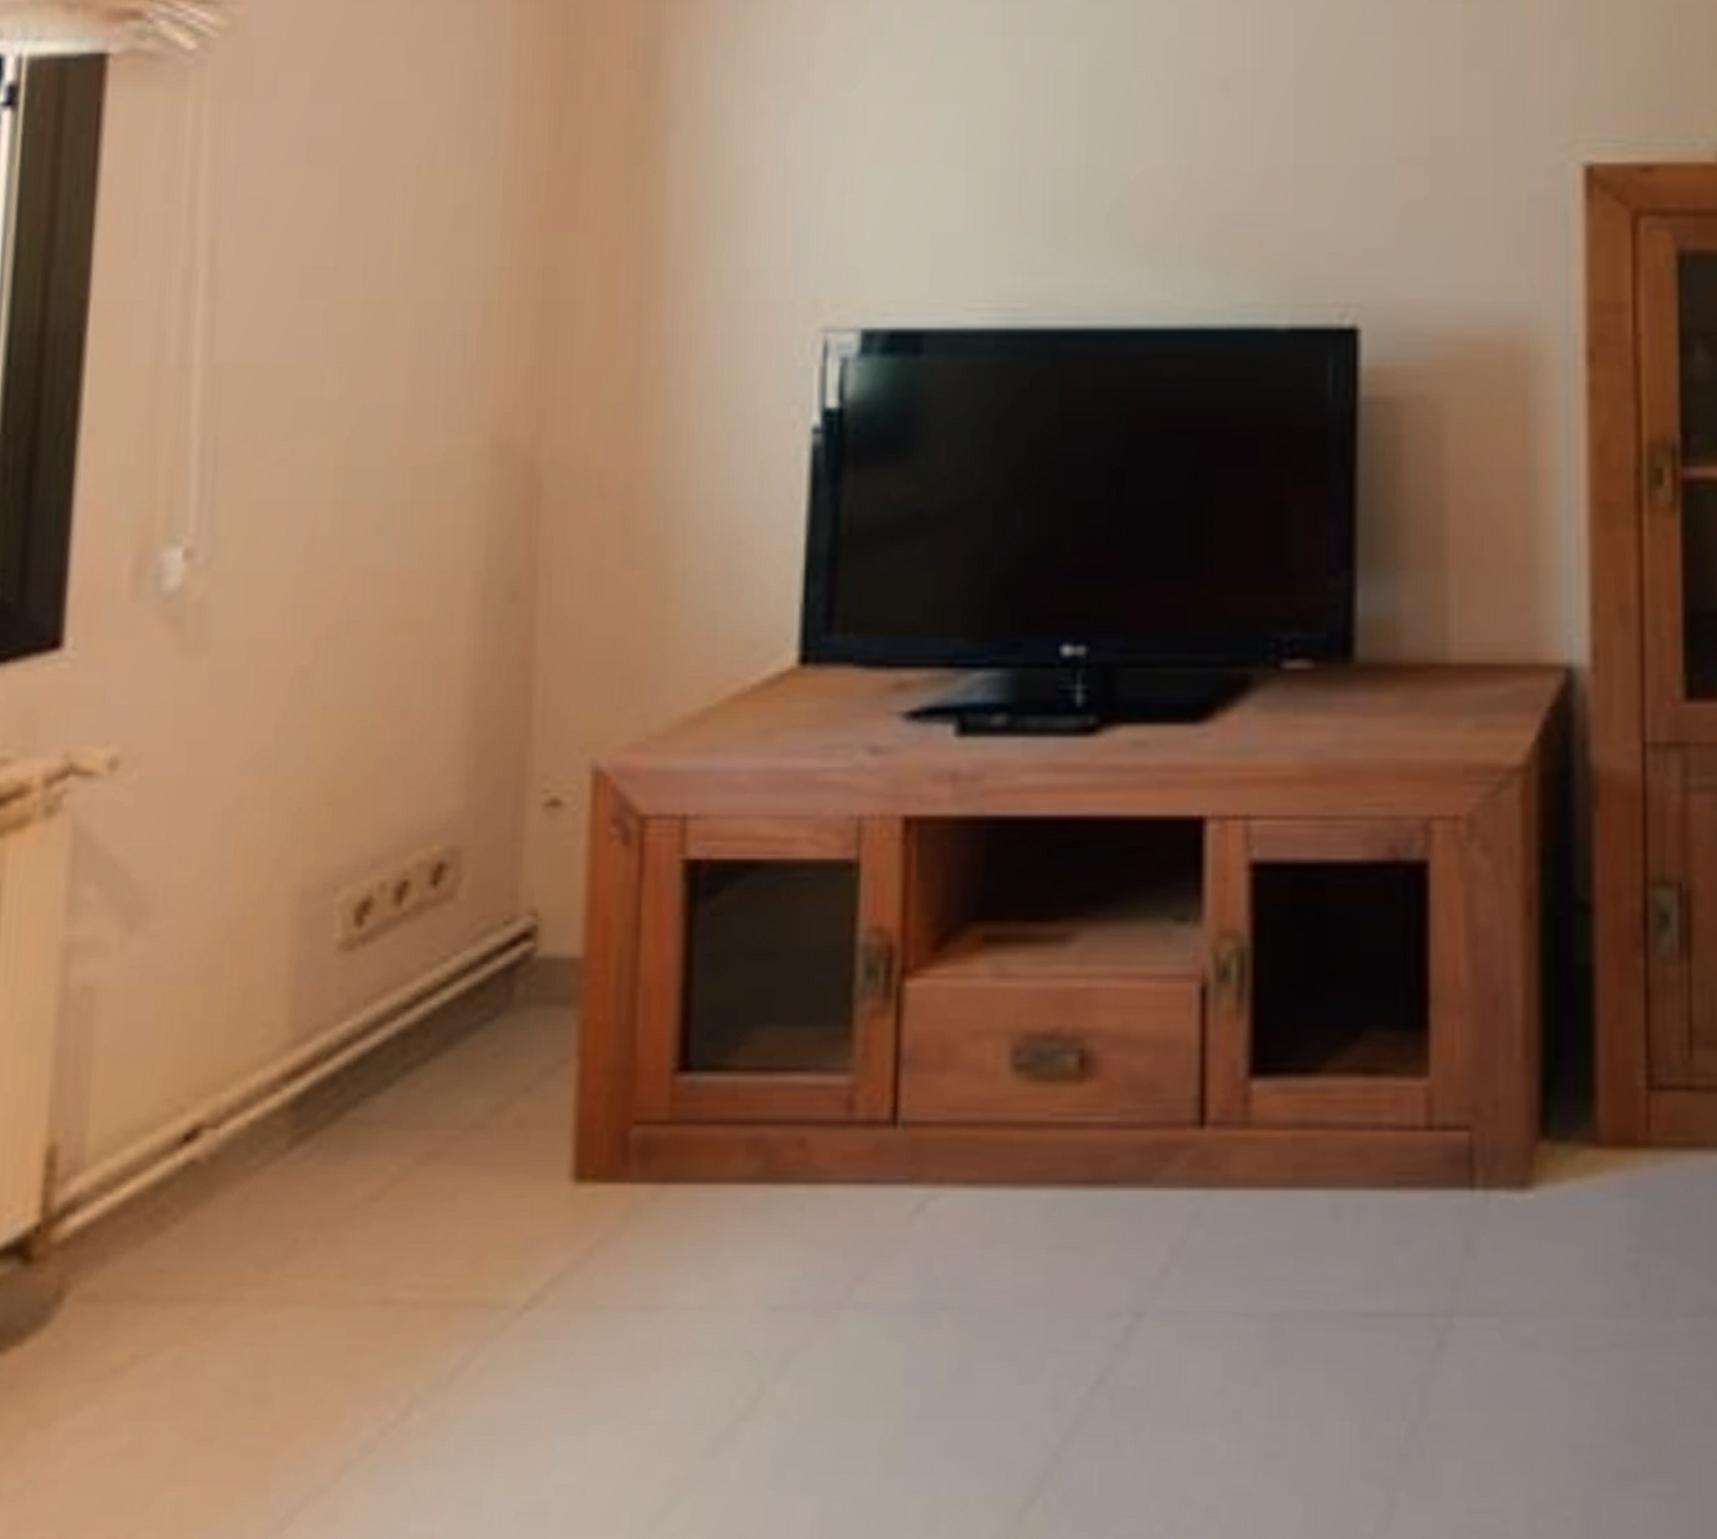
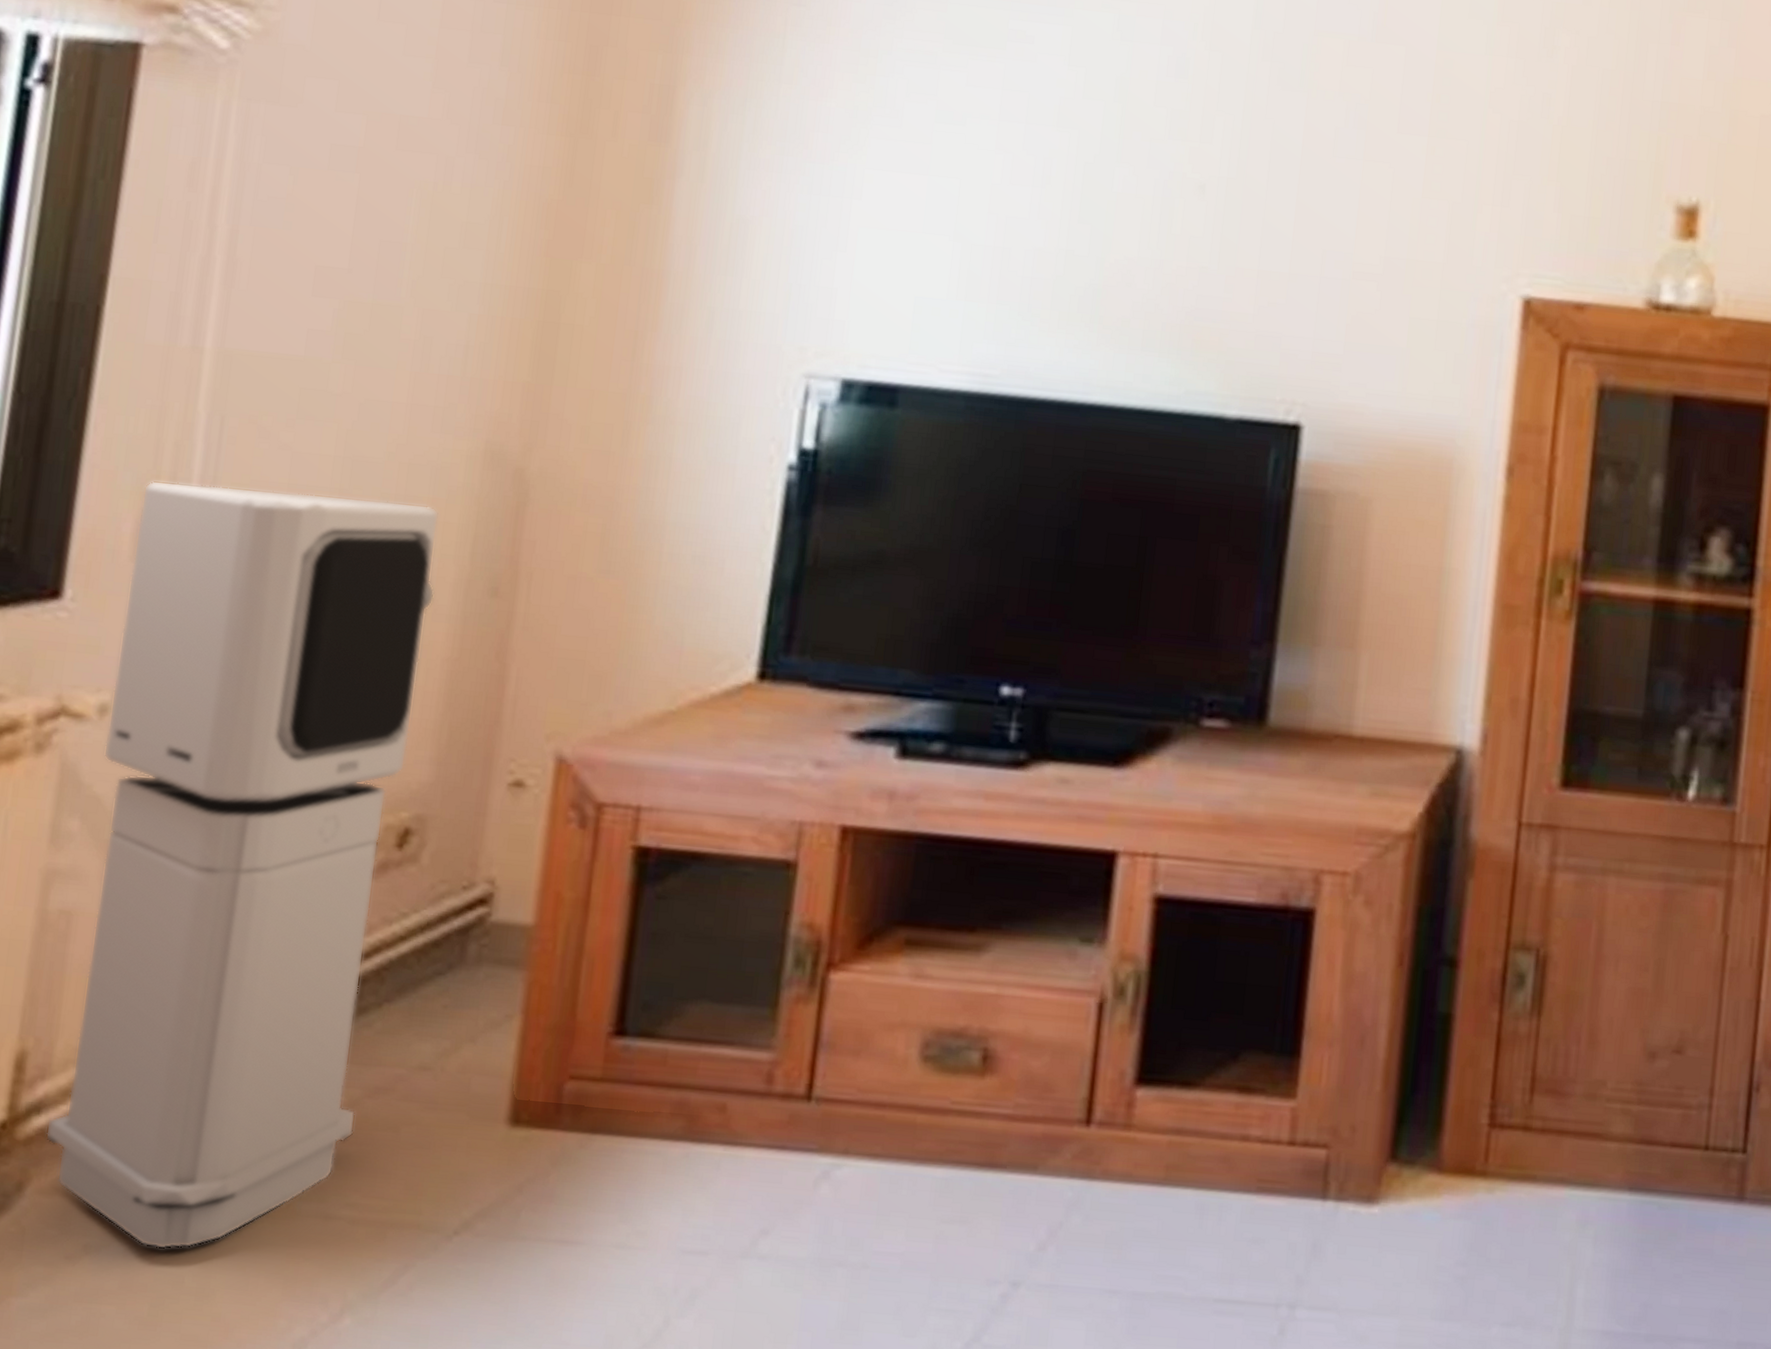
air purifier: none [82,510,450,1353] -> present [45,480,440,1250]

